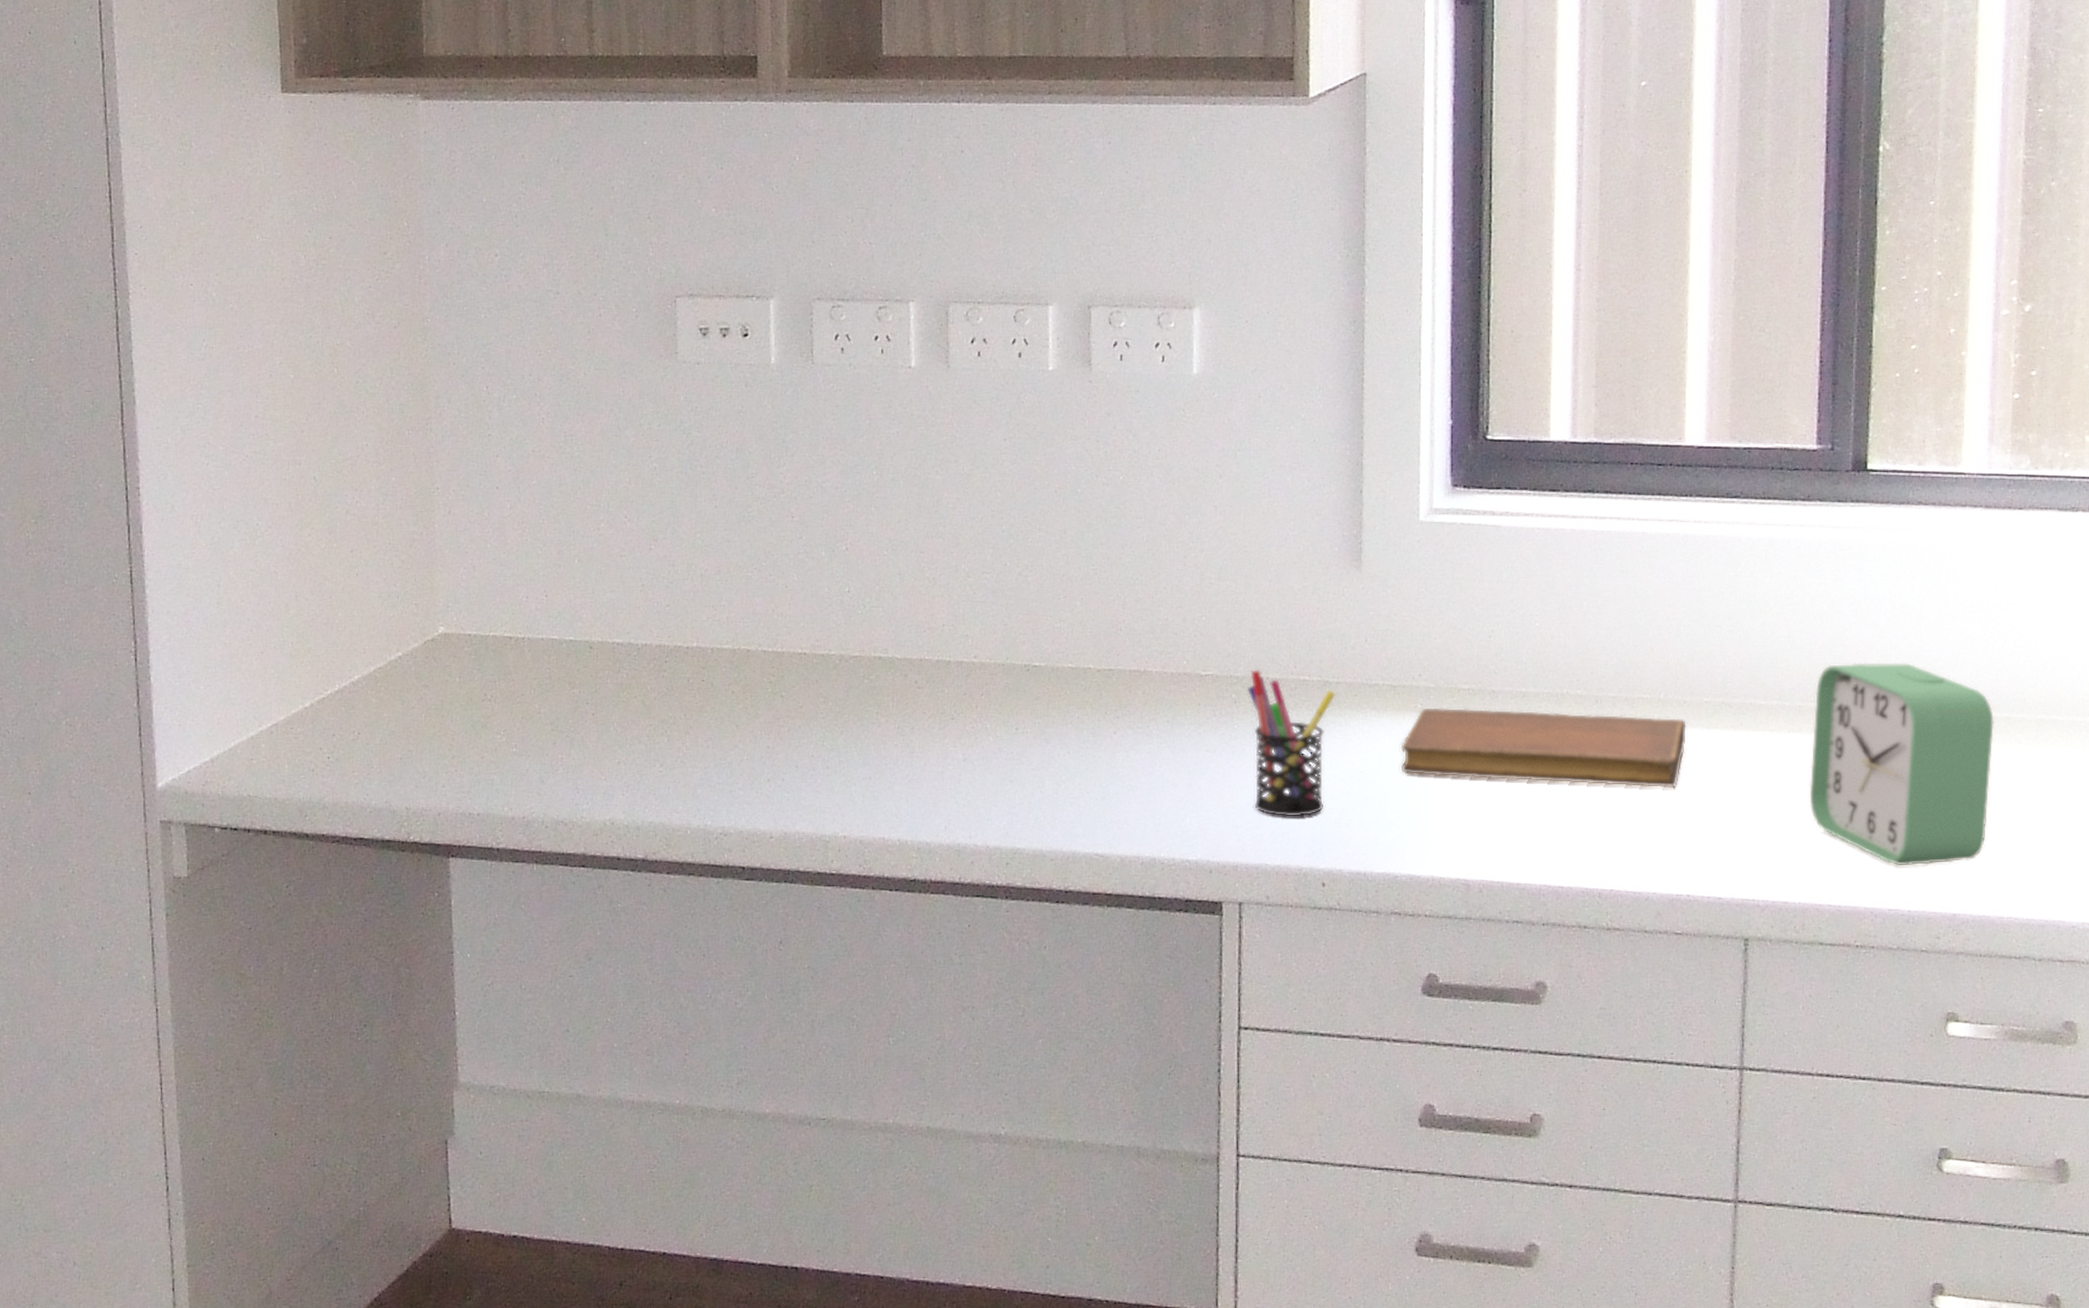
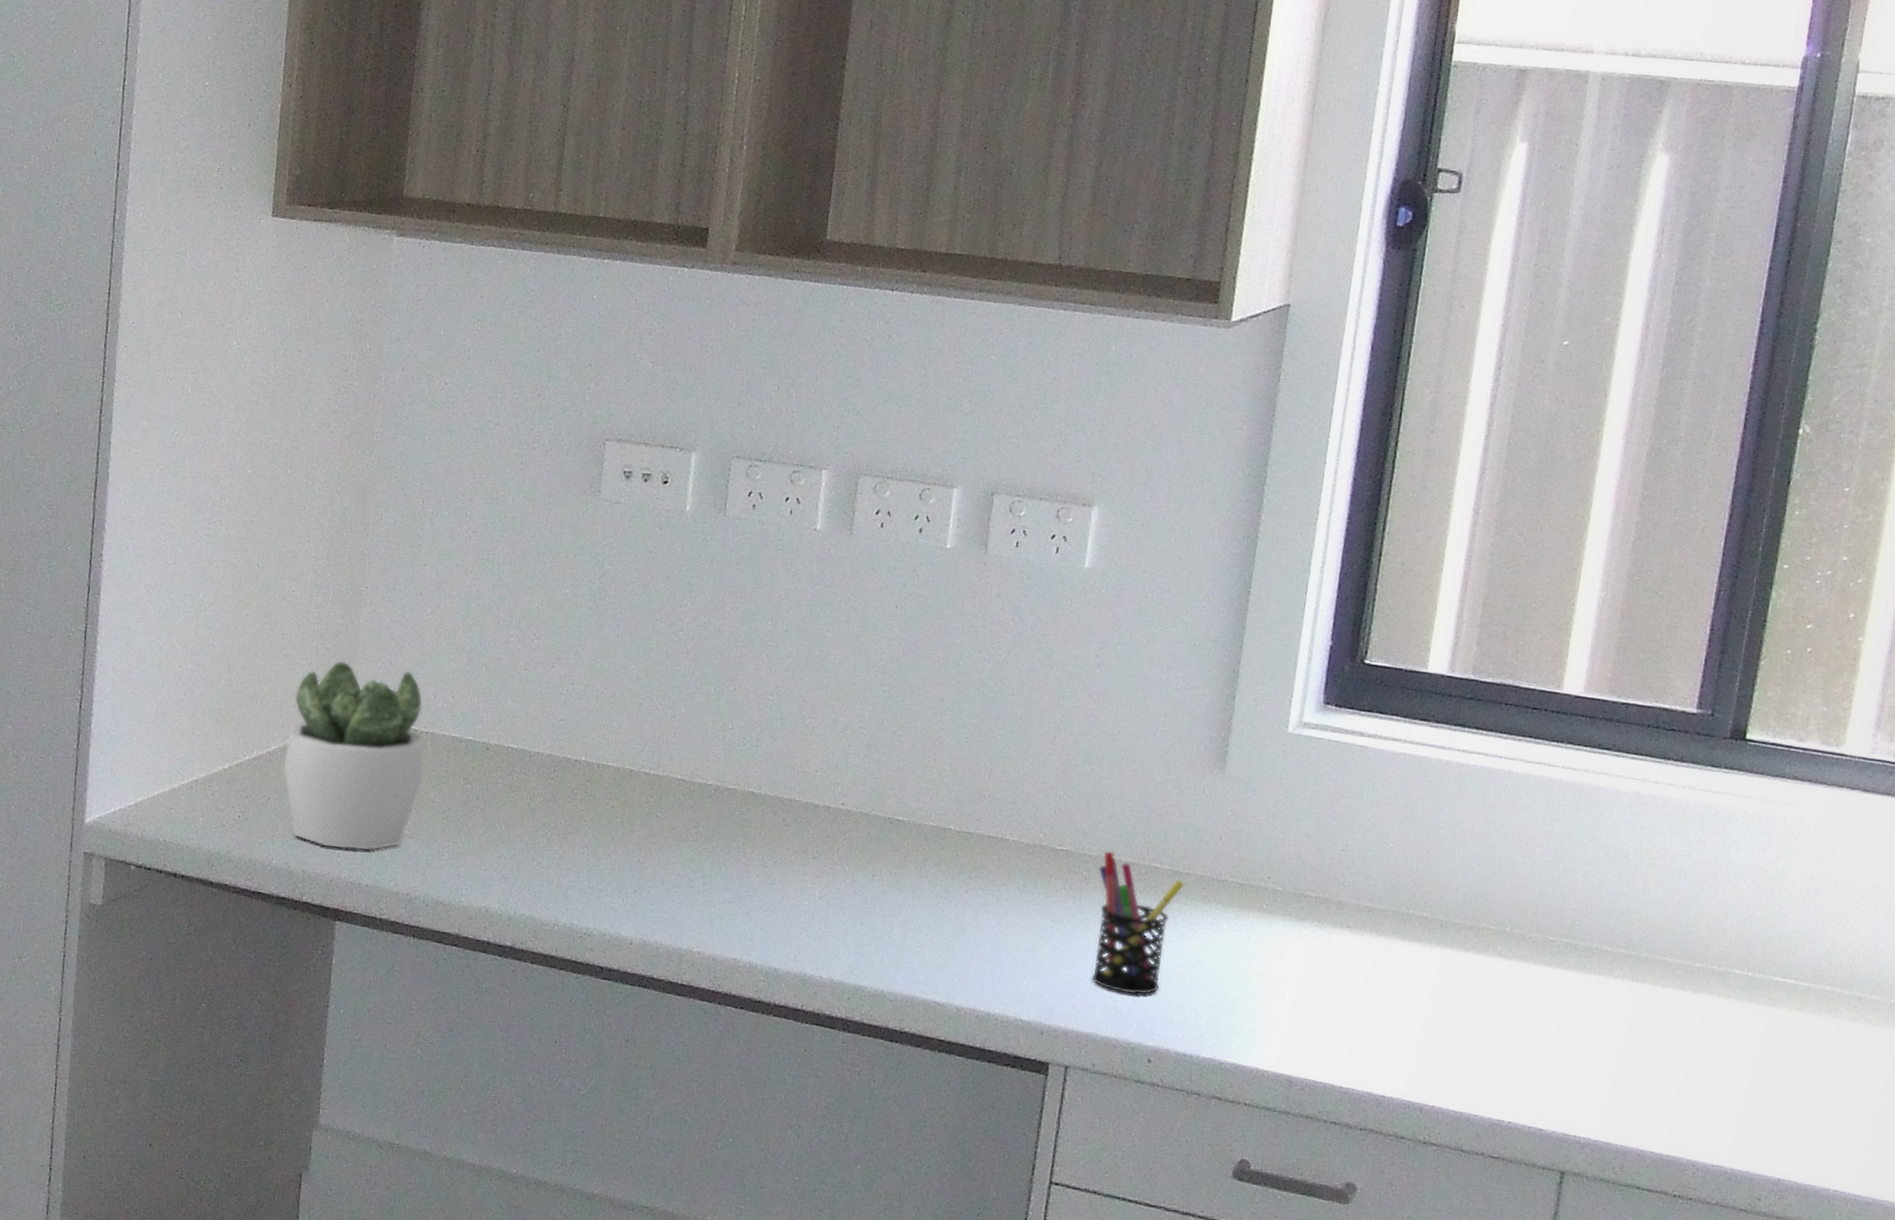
succulent plant: none [370,572,525,778] -> present [283,661,424,851]
notebook: present [1400,707,1686,788] -> none [1240,909,1529,1019]
alarm clock: present [1809,662,1994,866] -> none [1643,921,1846,1130]

